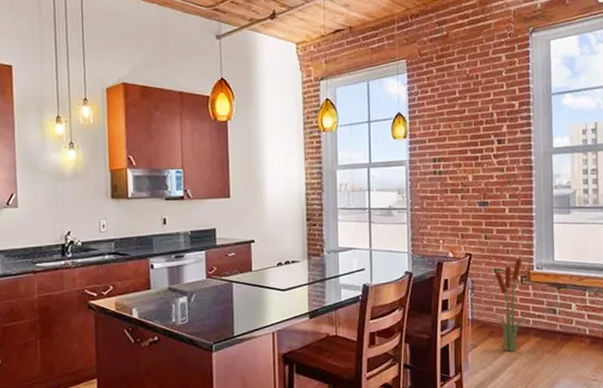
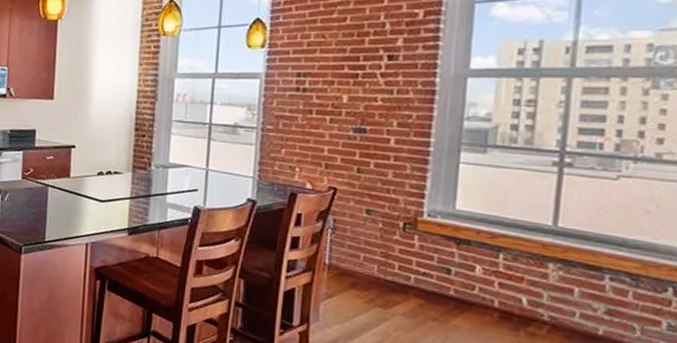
decorative plant: present [493,254,528,352] -> none [359,196,409,311]

